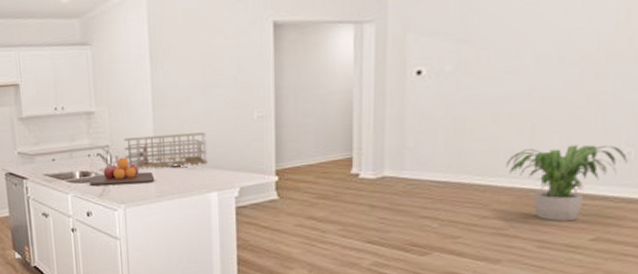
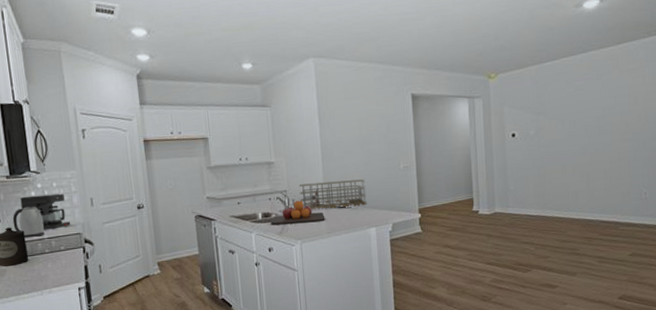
potted plant: present [506,144,628,222] -> none [574,187,645,243]

